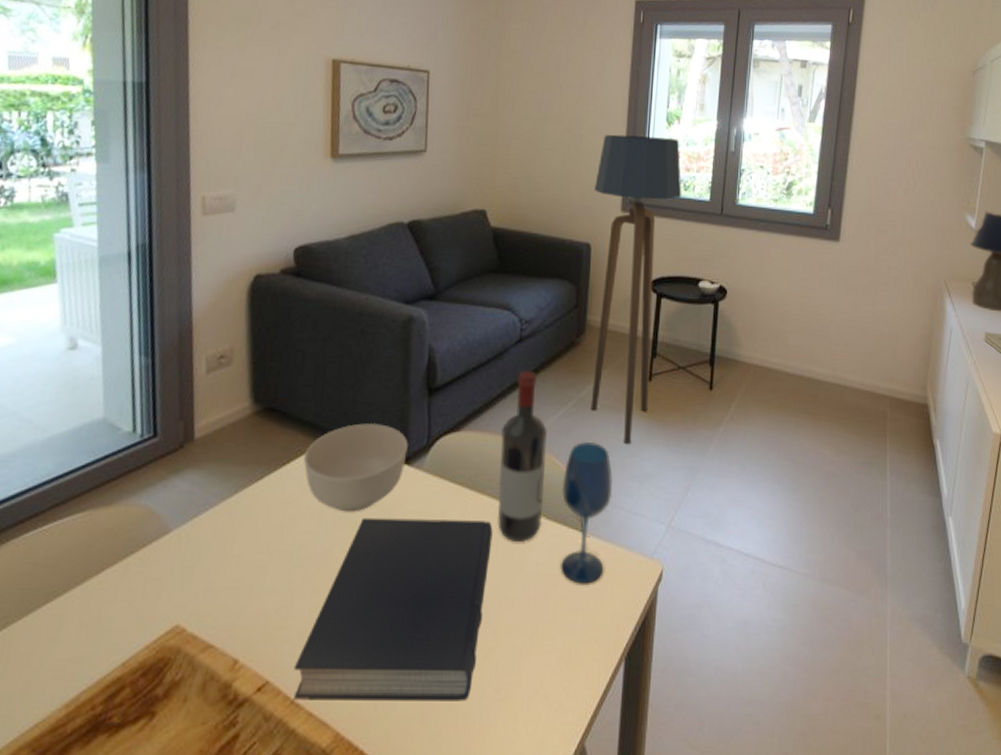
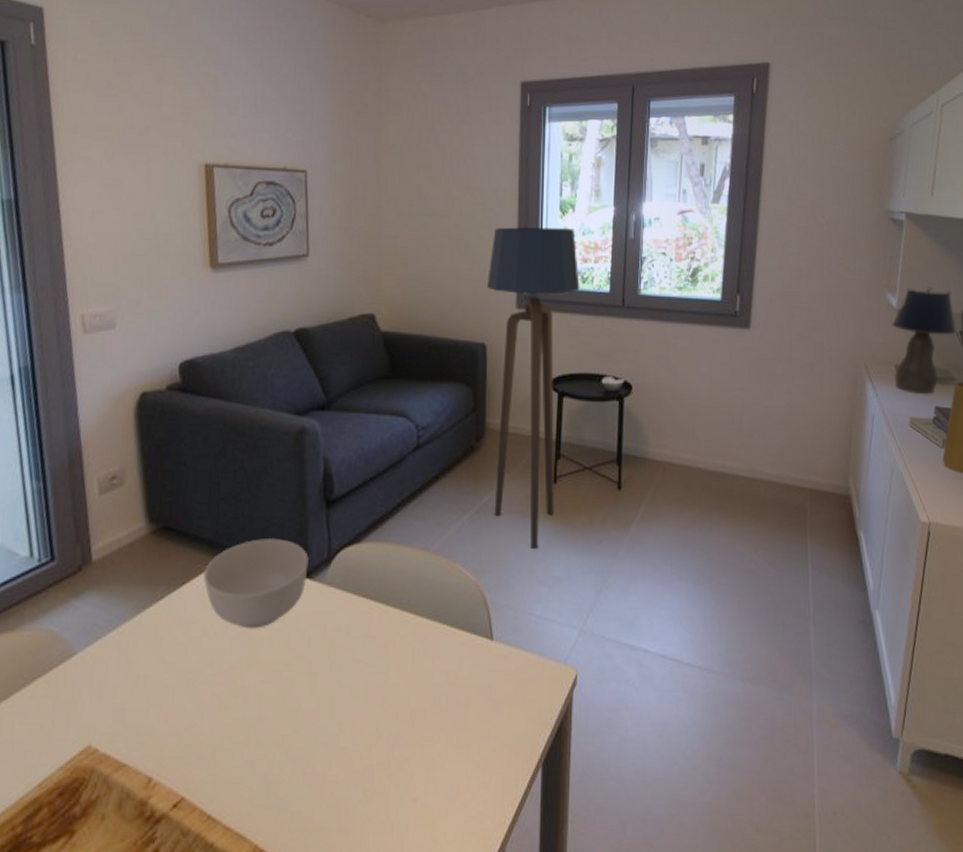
book: present [293,517,493,701] -> none [208,632,400,815]
wine bottle: present [497,370,547,542] -> none [402,478,451,652]
wineglass: present [561,441,614,584] -> none [468,547,522,692]

